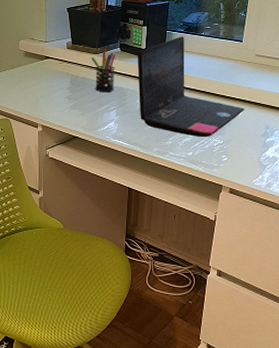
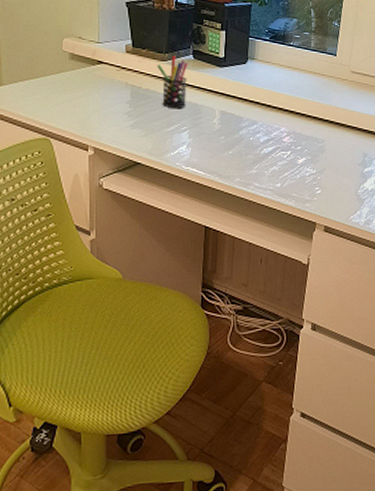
laptop: present [137,36,245,137] -> none [214,45,340,165]

